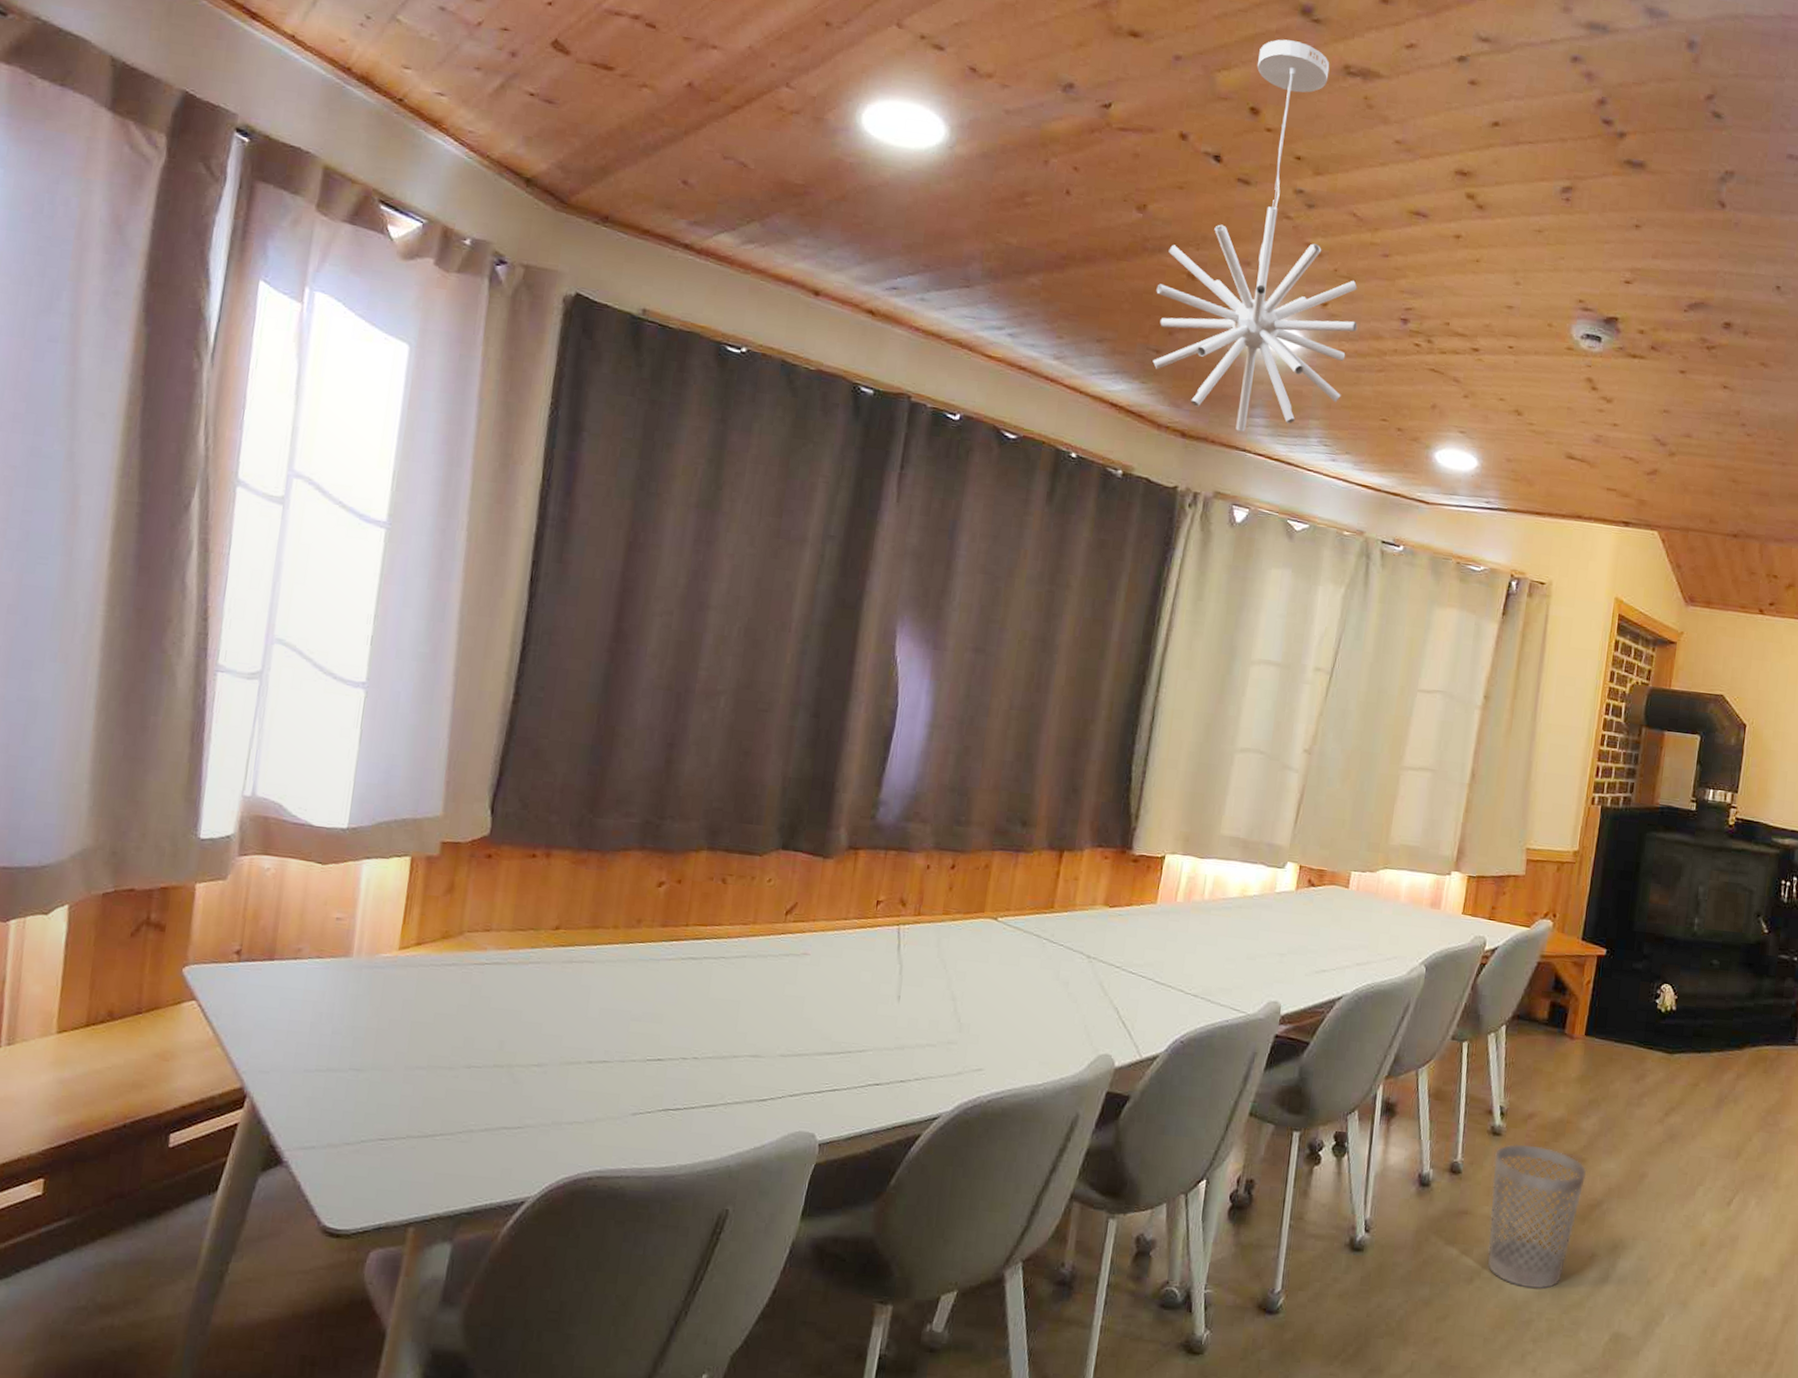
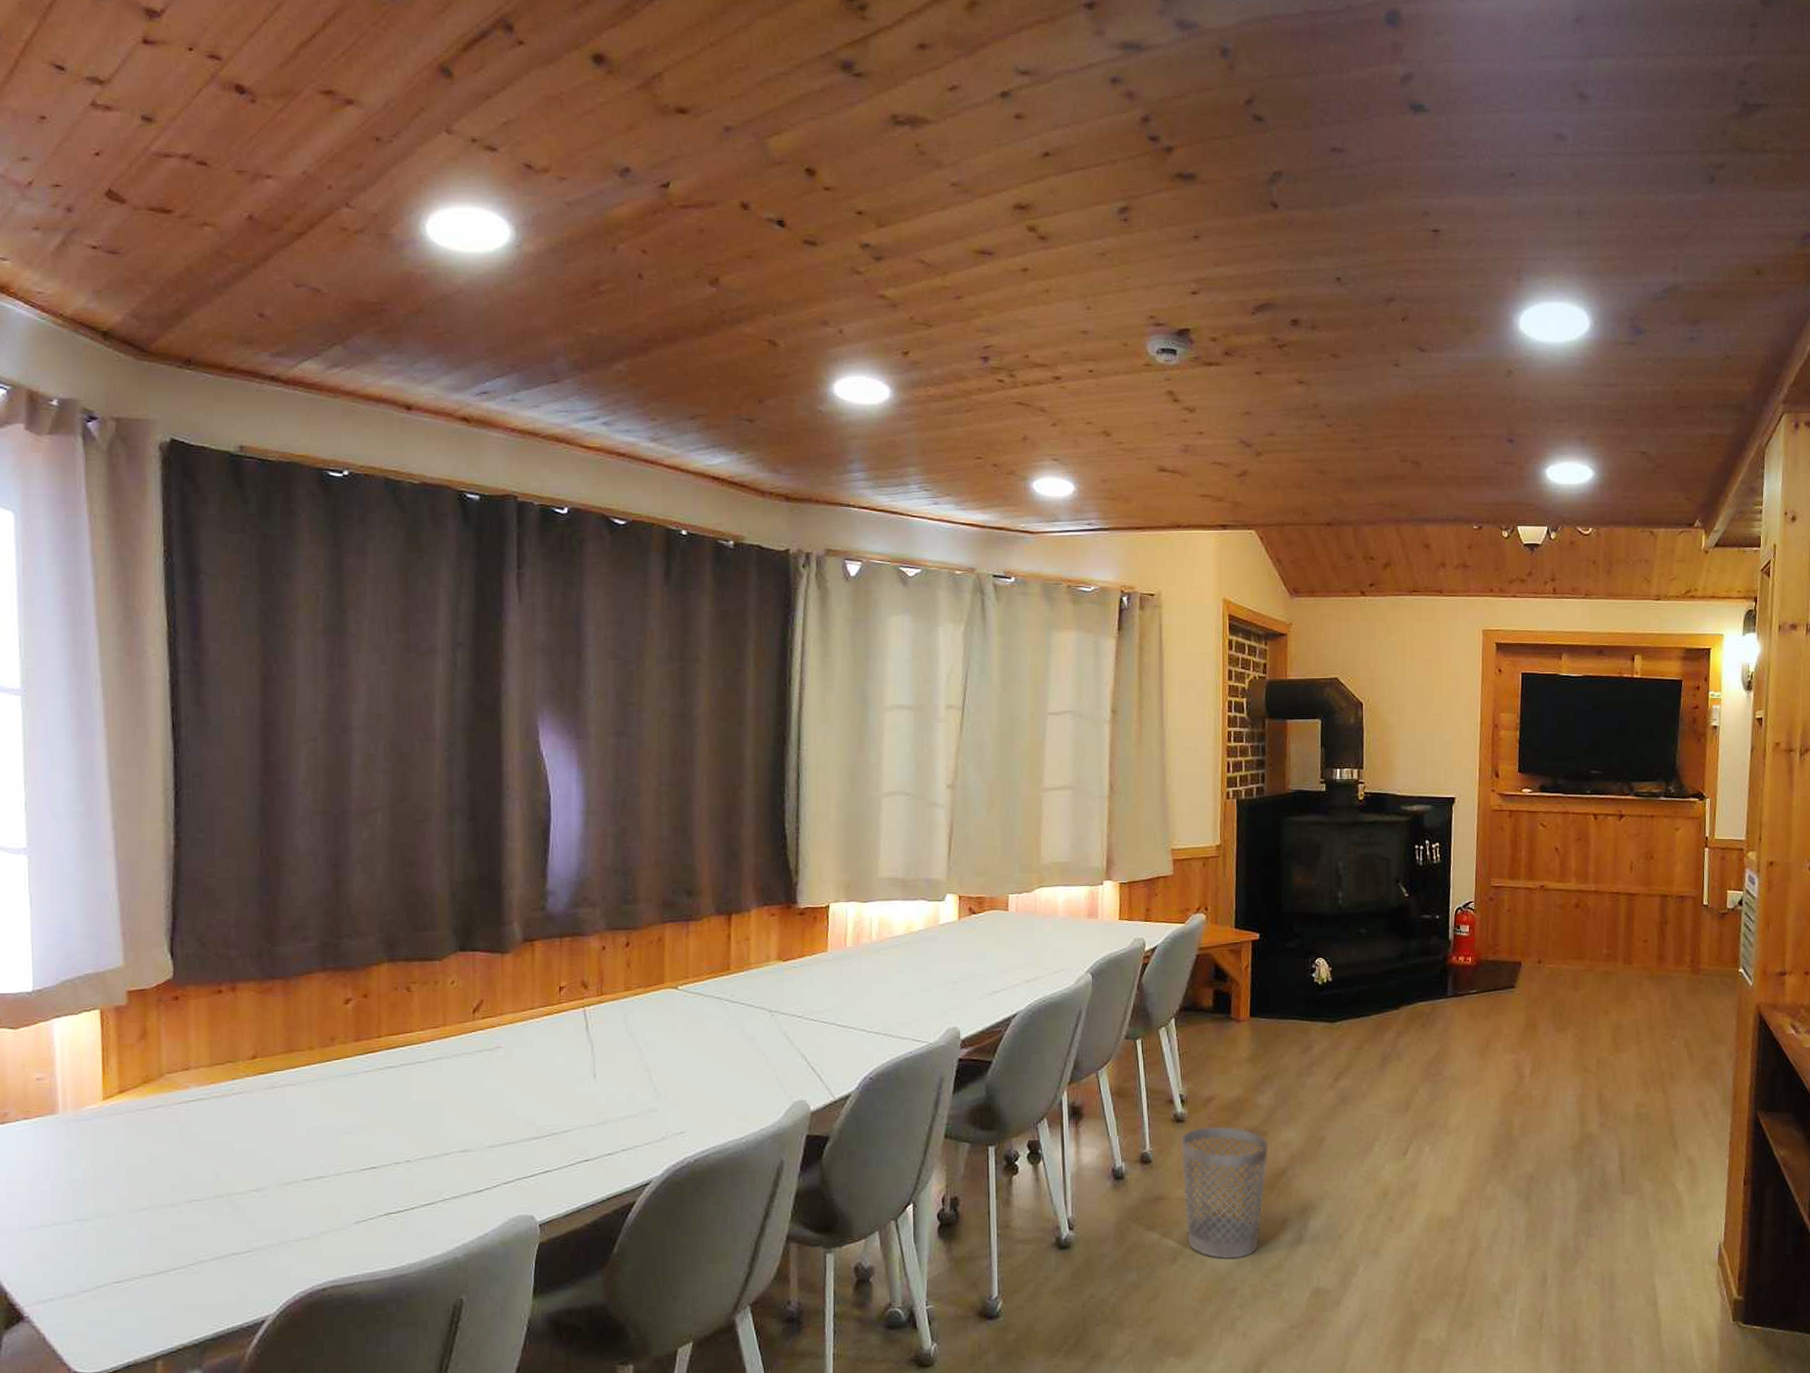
pendant light: present [1152,39,1358,432] -> none [740,97,941,488]

